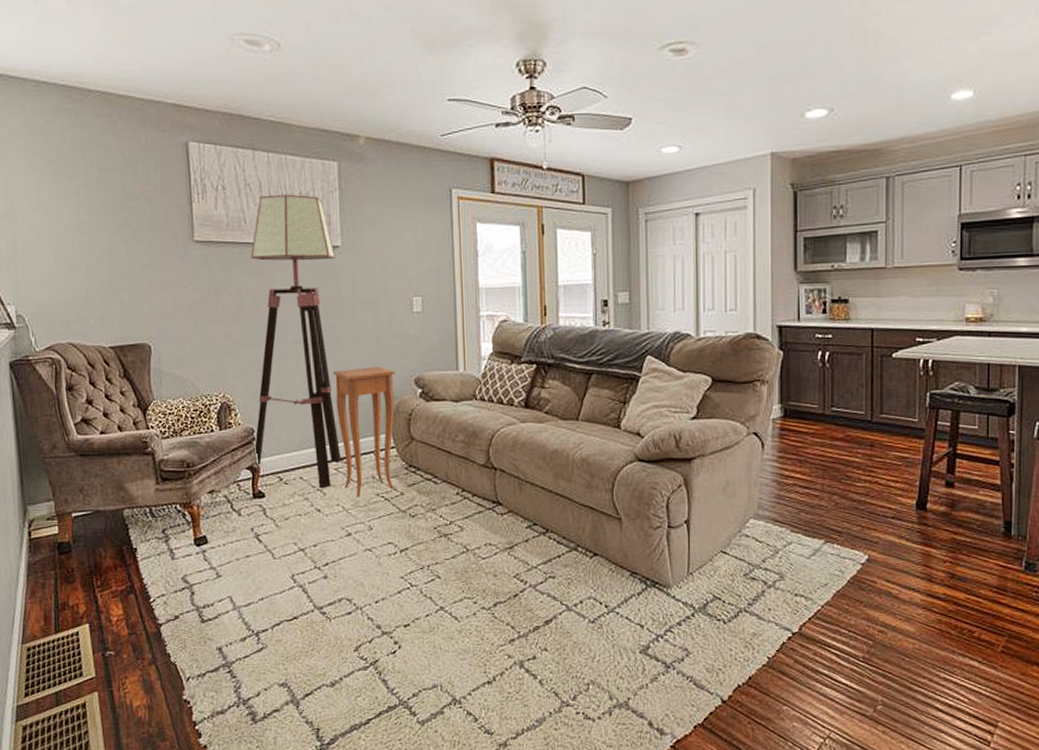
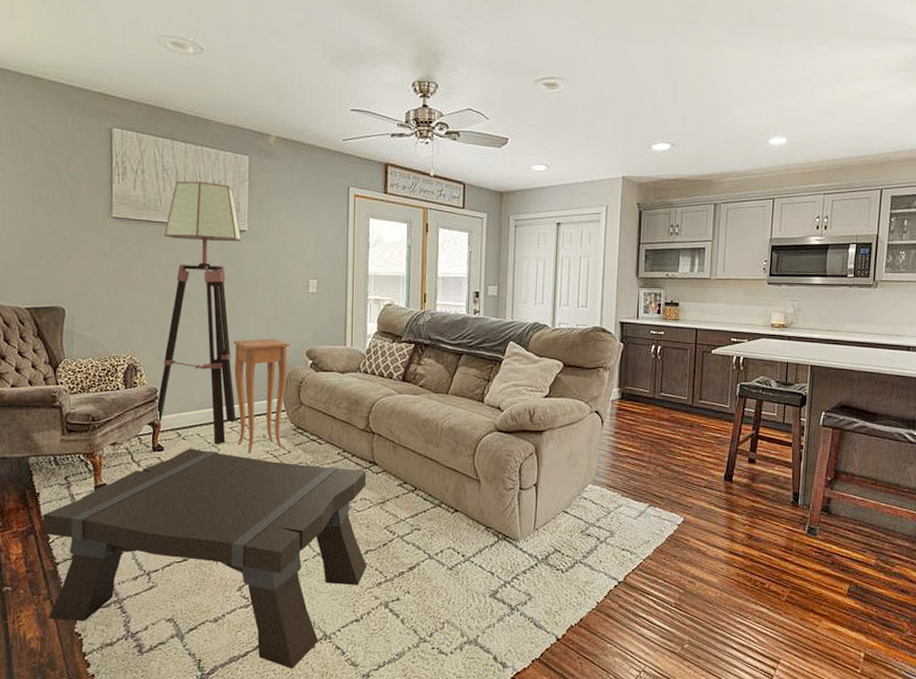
coffee table: none [142,493,497,738] -> present [43,448,367,669]

